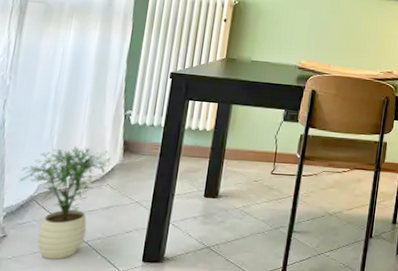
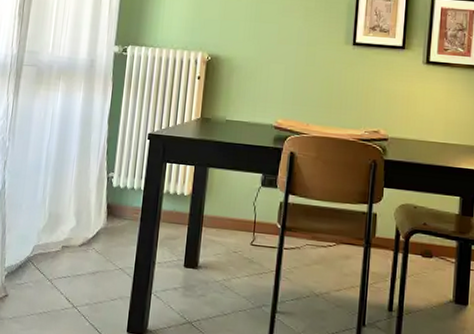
potted plant: present [19,146,112,259] -> none [17,208,97,323]

